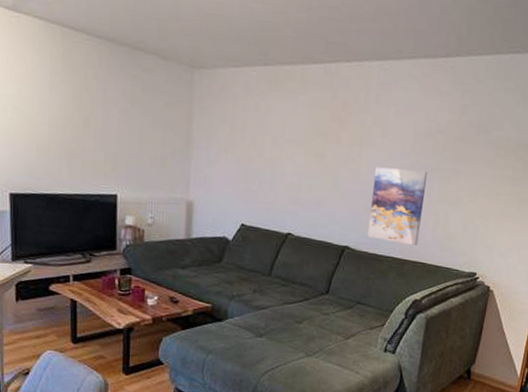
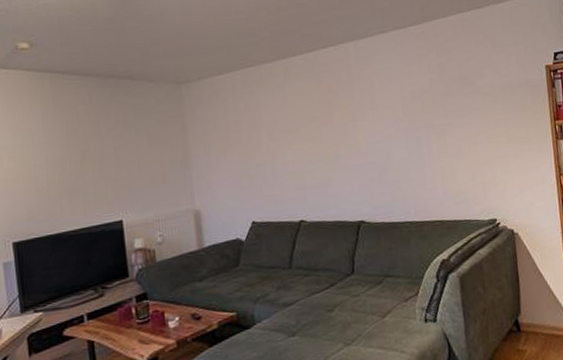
wall art: present [367,167,428,245] -> none [372,131,431,207]

